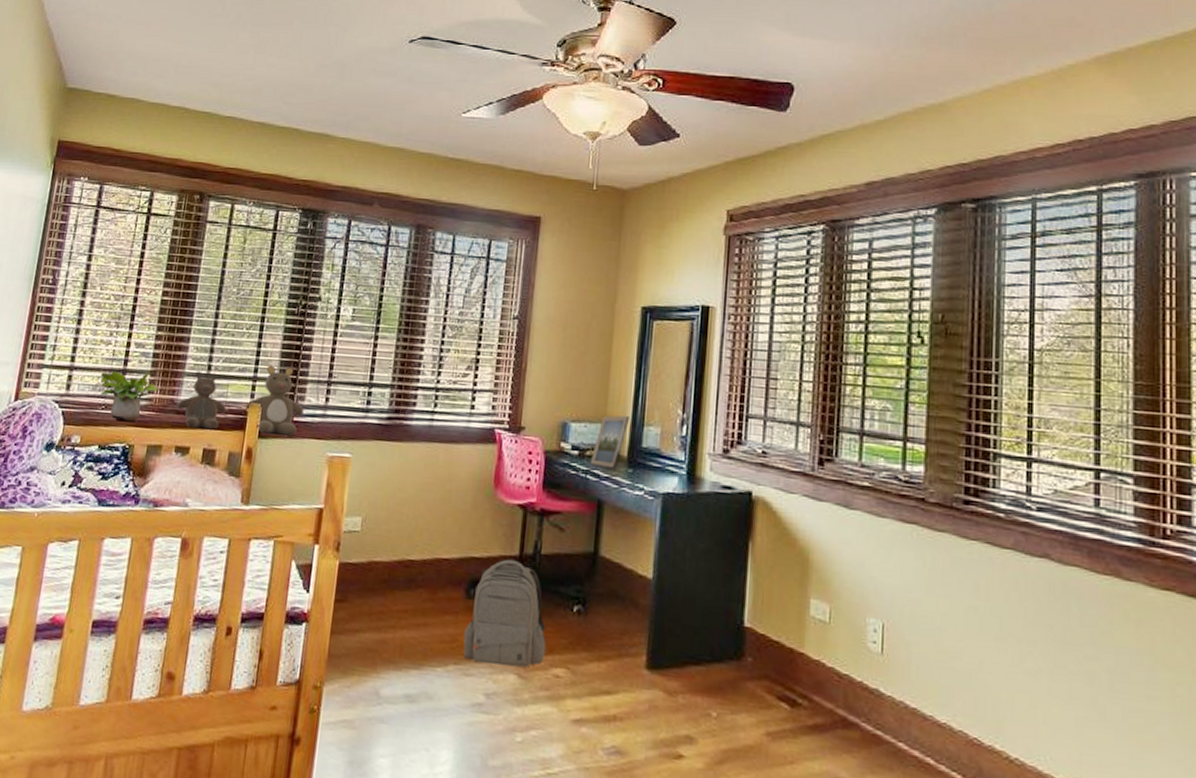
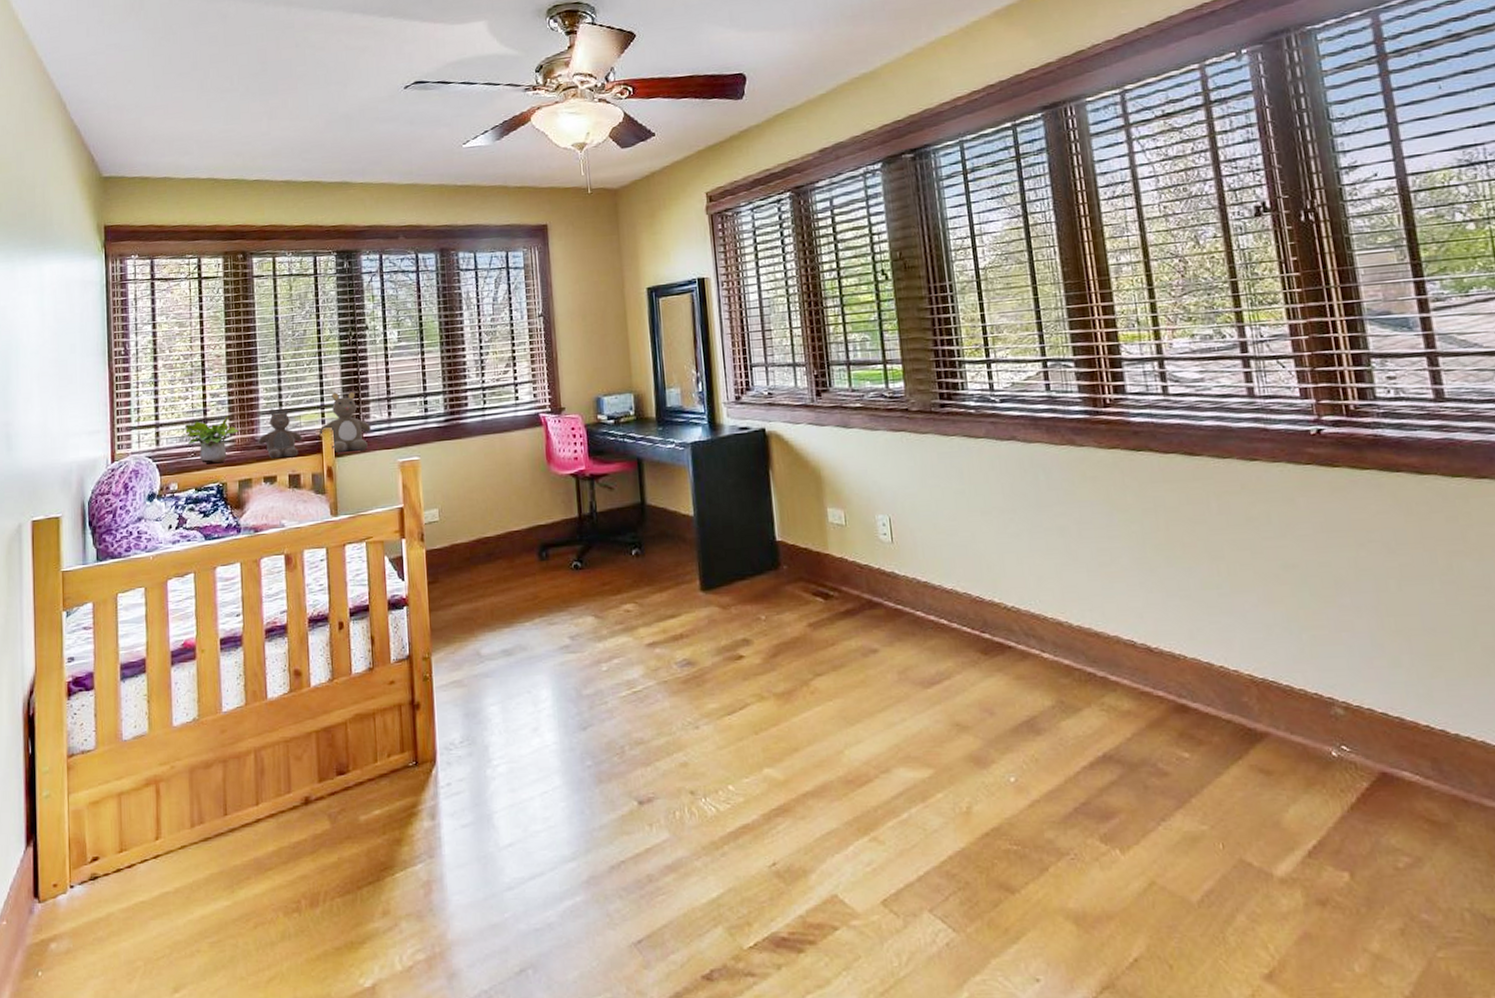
backpack: present [463,559,547,668] -> none [542,521,615,613]
picture frame: present [589,415,630,469] -> none [625,383,653,431]

